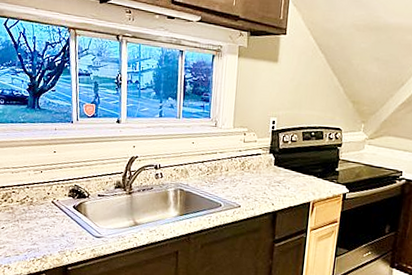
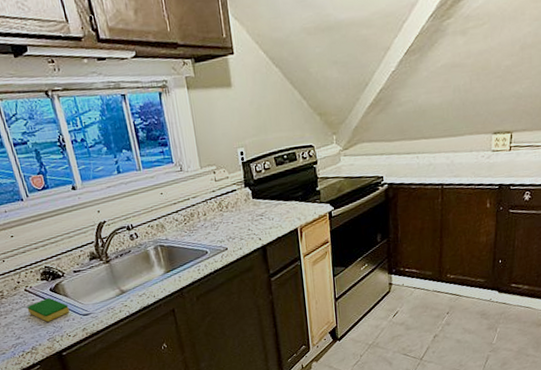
dish sponge: none [49,213,85,236] -> present [26,297,70,322]

